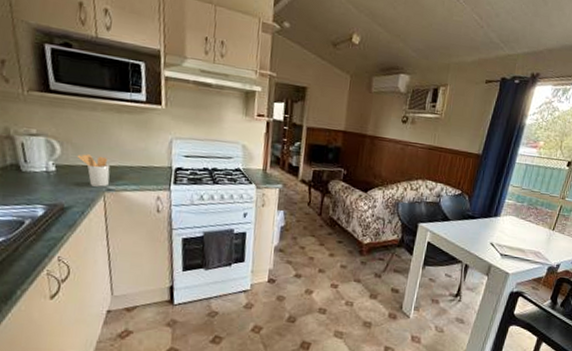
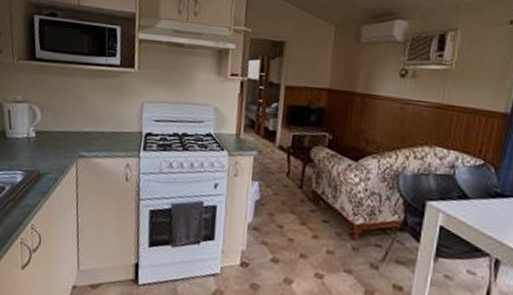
utensil holder: present [77,154,111,187] -> none [54,119,84,154]

